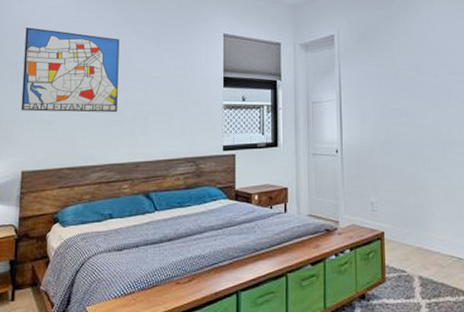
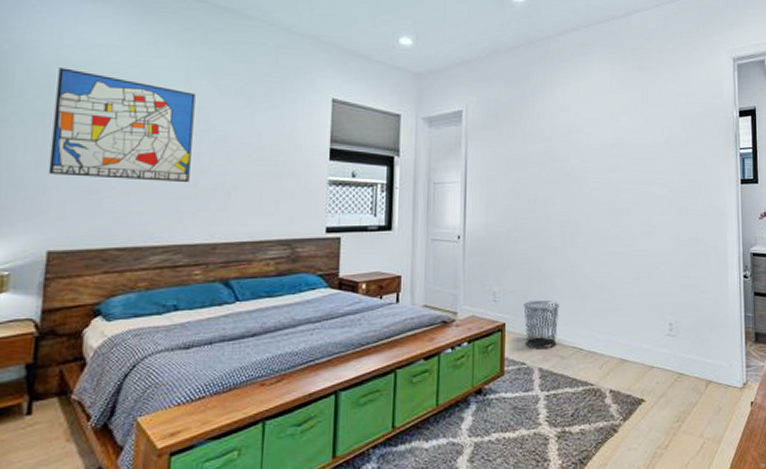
waste bin: none [400,209,436,258] -> present [523,300,559,349]

